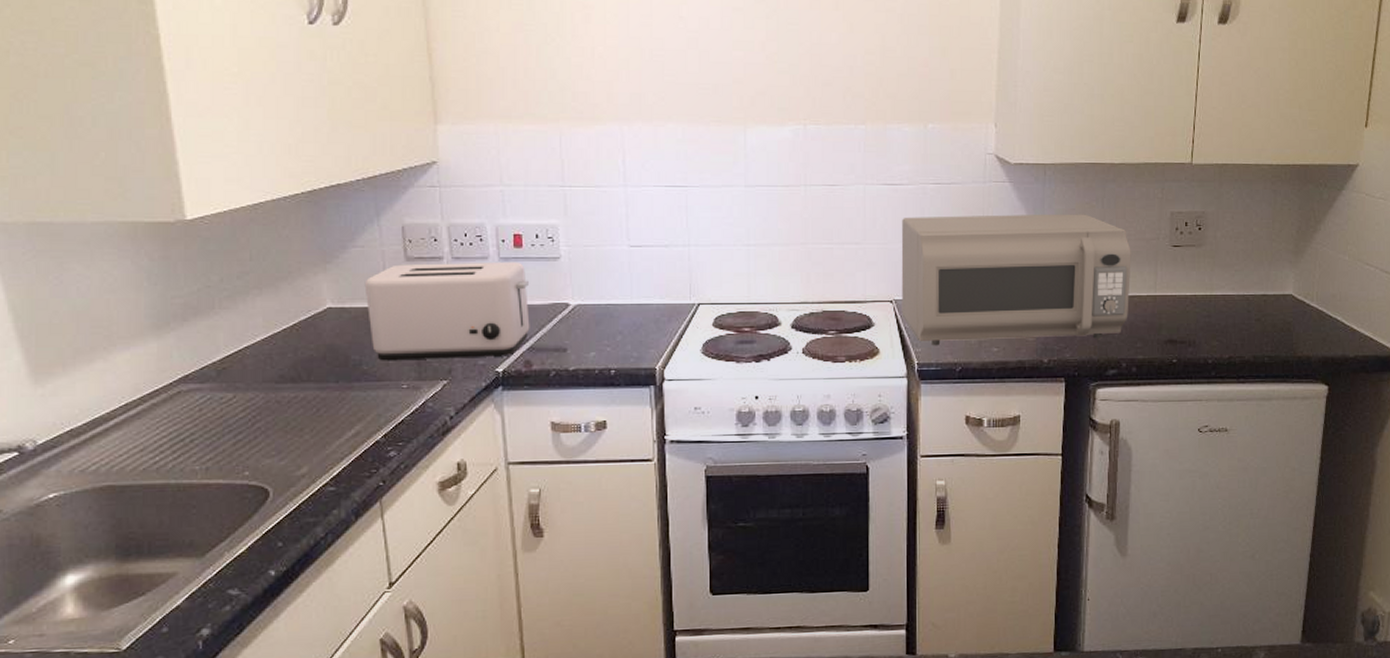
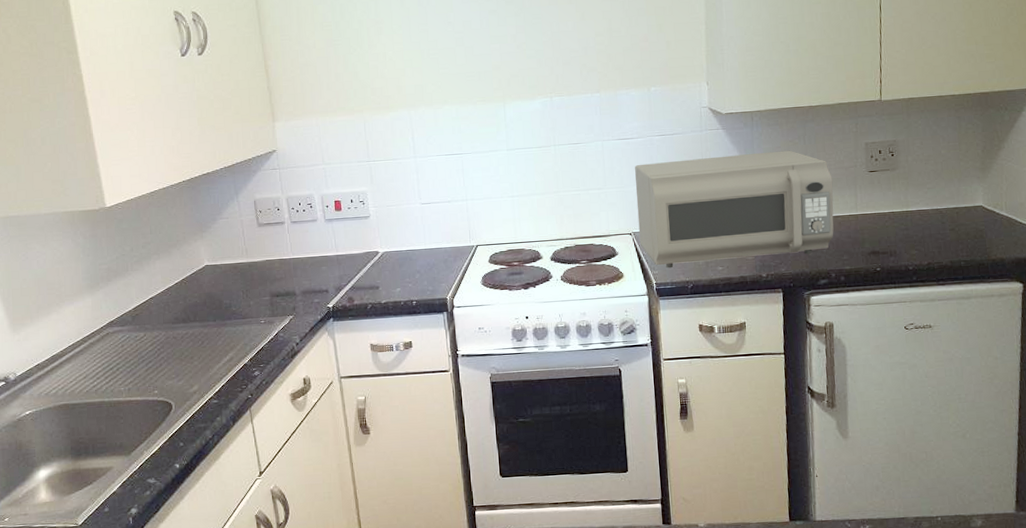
toaster: present [364,261,530,361] -> none [230,221,351,303]

